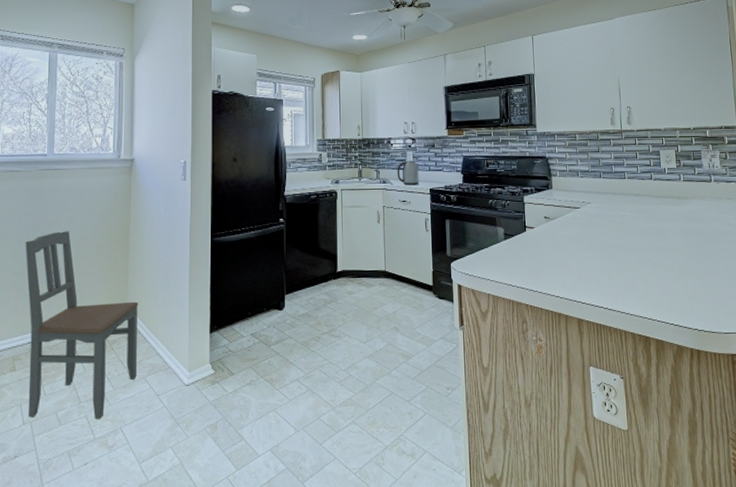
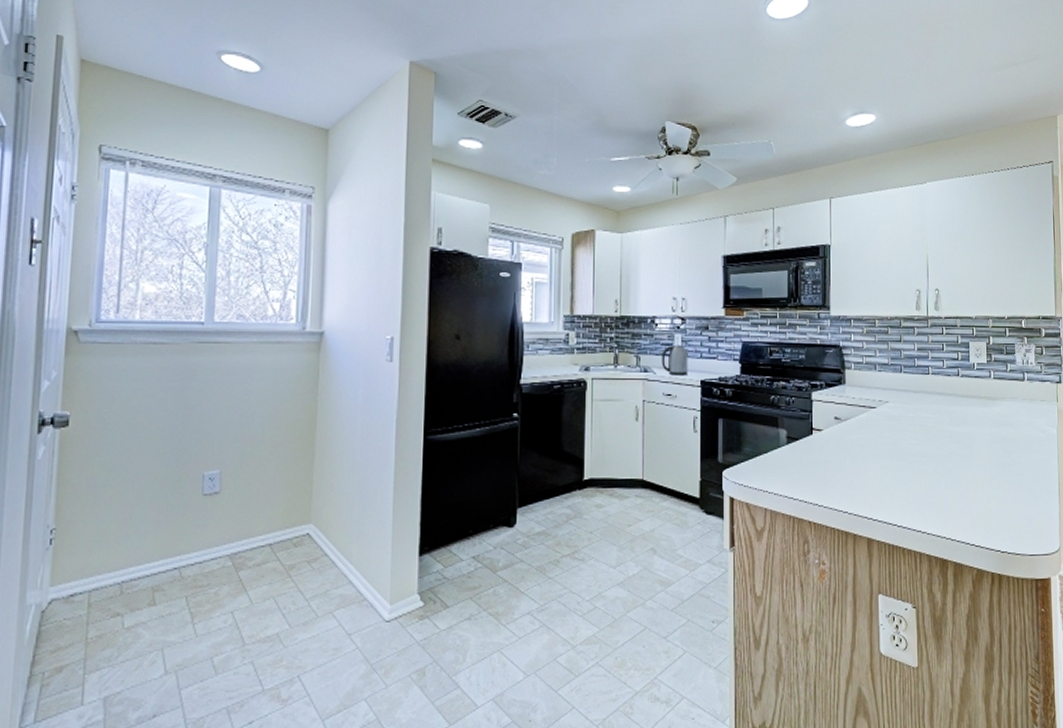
dining chair: present [25,231,139,419] -> none [171,424,326,666]

